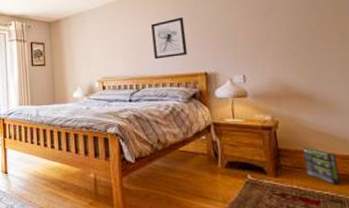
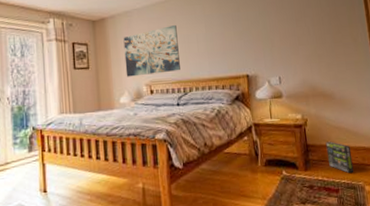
wall art: none [77,23,133,74] -> present [123,24,180,77]
wall art: present [151,17,188,60] -> none [198,20,231,62]

